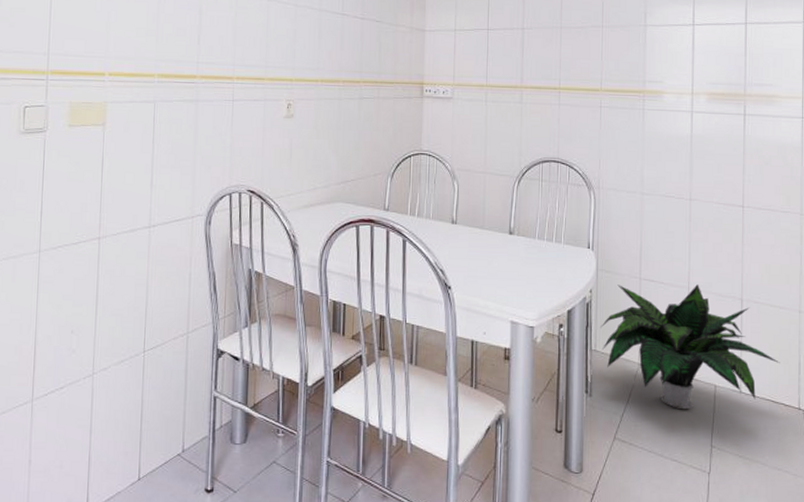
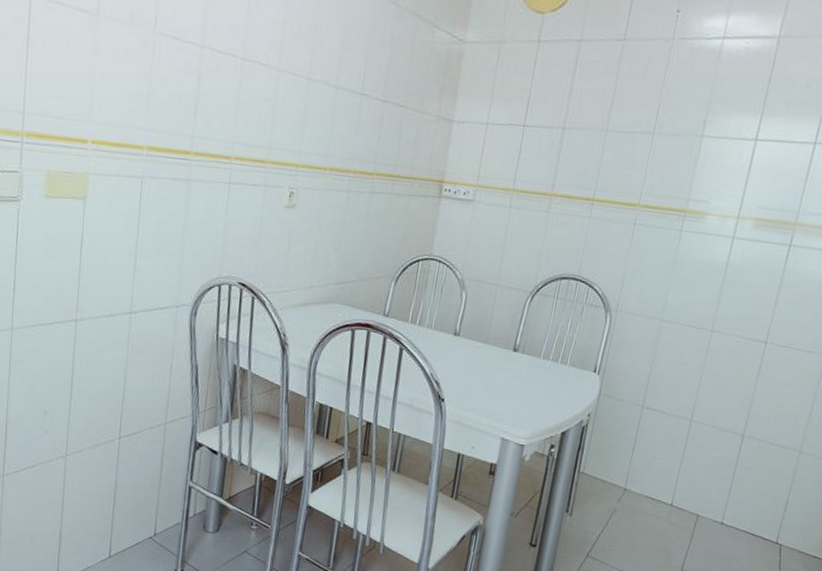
potted plant: present [601,284,780,409] -> none [591,411,768,535]

